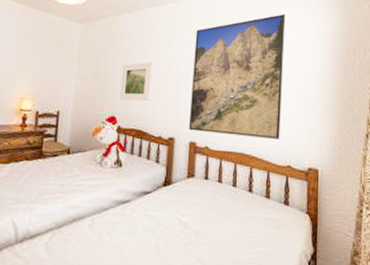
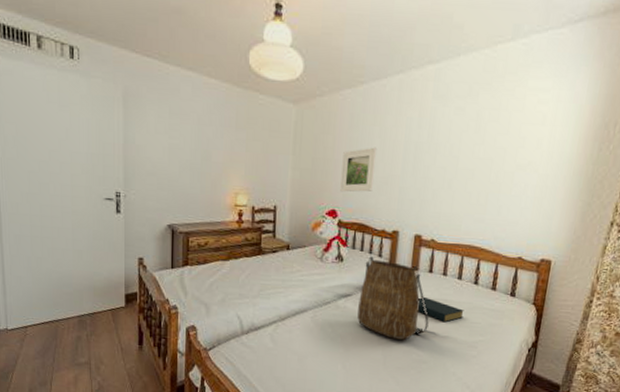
tote bag: none [135,162,208,252] -> present [357,256,429,341]
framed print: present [189,14,286,139] -> none [415,82,537,230]
hardback book: none [195,205,241,232] -> present [417,297,464,323]

